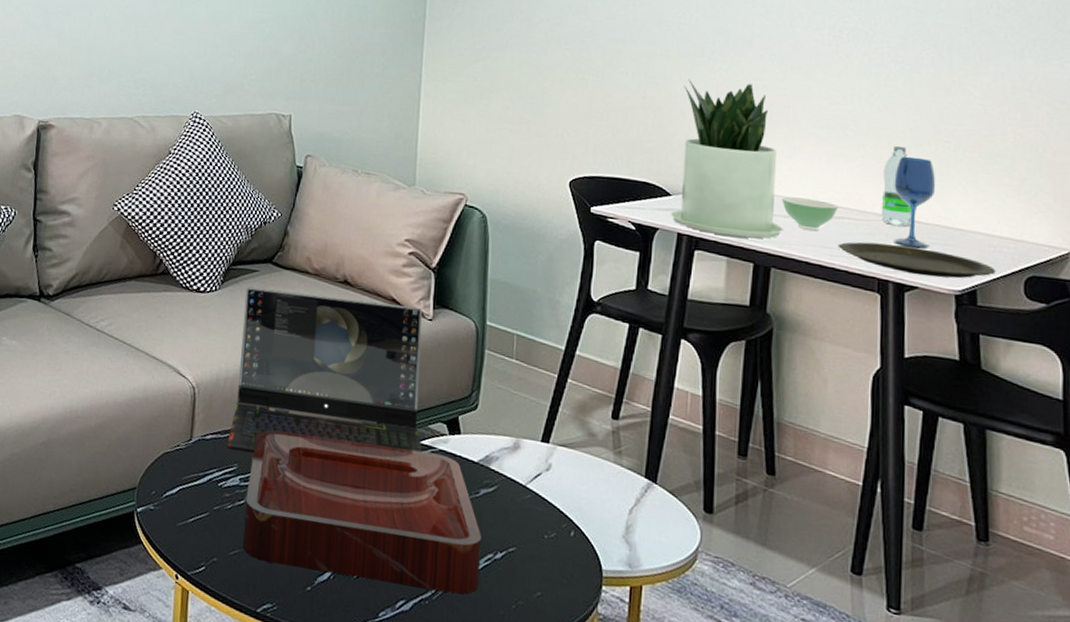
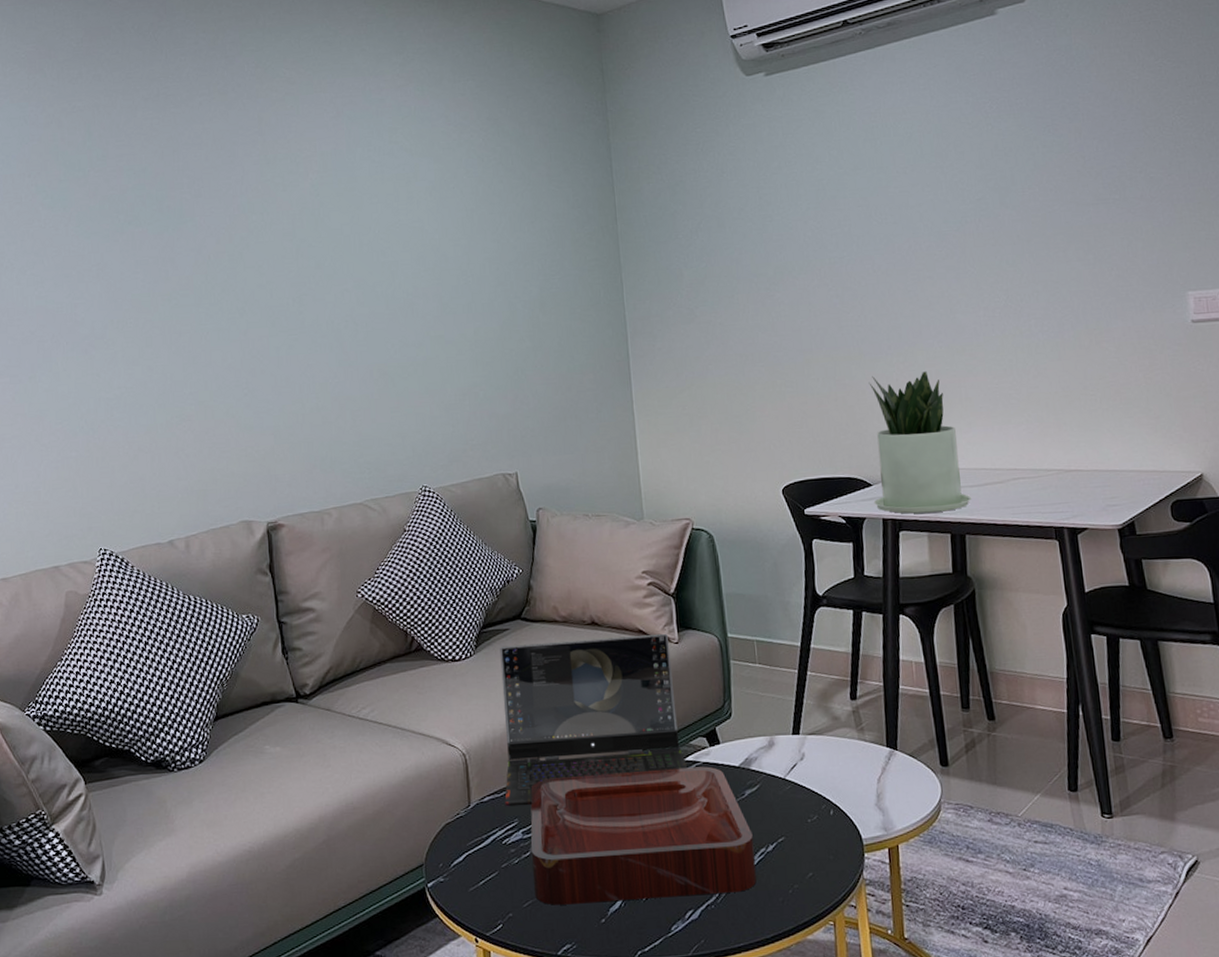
bowl: present [781,196,839,231] -> none [966,466,1014,495]
plate: present [837,241,996,278] -> none [1017,493,1147,518]
bottle: present [880,145,912,227] -> none [1045,405,1074,478]
wineglass: present [893,156,936,249] -> none [1054,413,1092,494]

